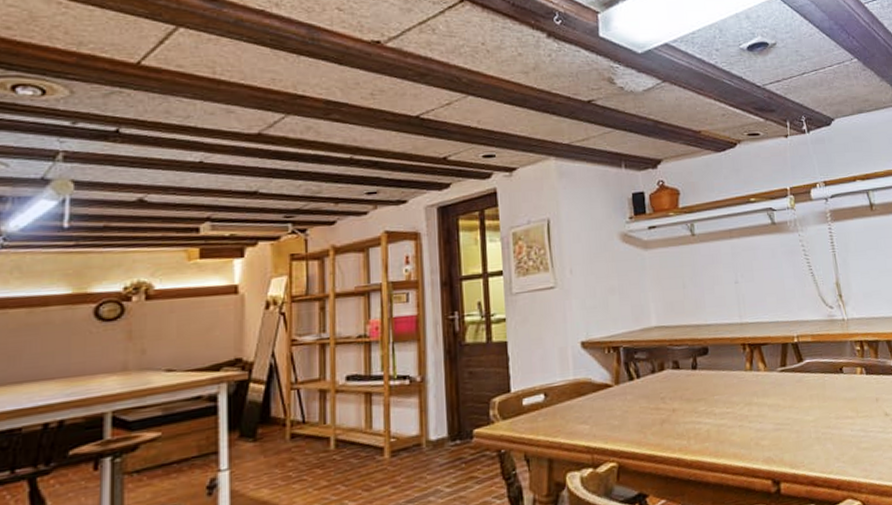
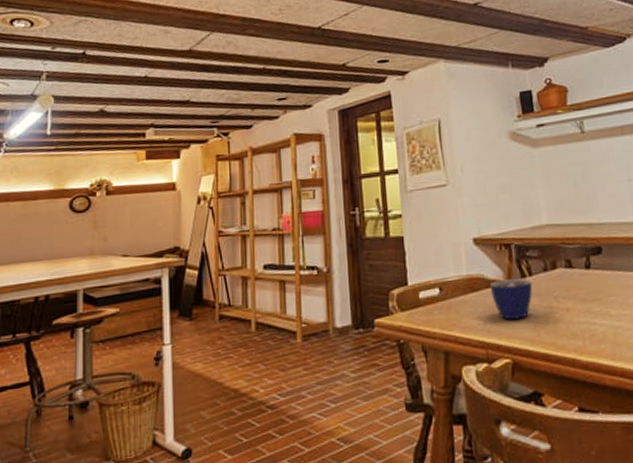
cup: none [597,380,640,423] -> present [489,277,533,320]

